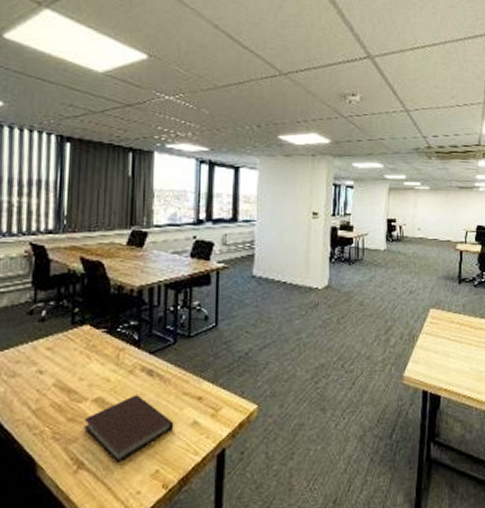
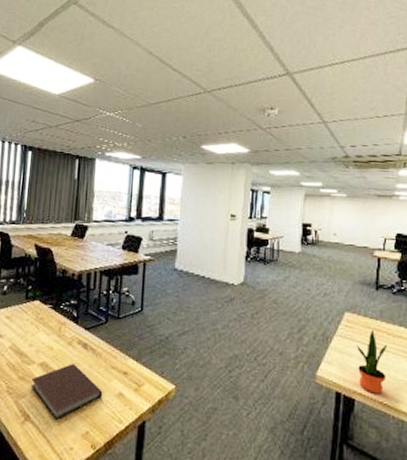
potted plant: none [442,325,470,388] -> present [357,330,388,394]

